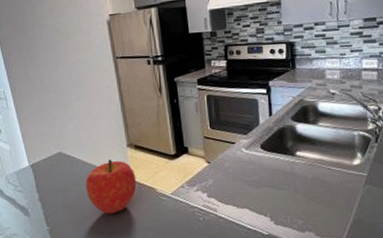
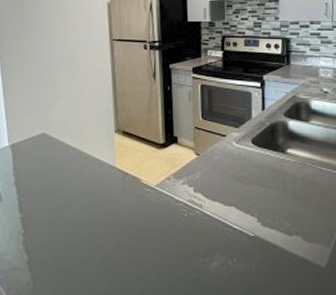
fruit: present [86,159,137,214] -> none [67,144,121,204]

